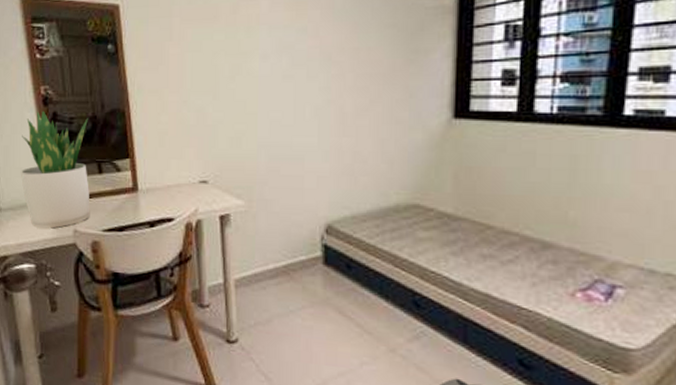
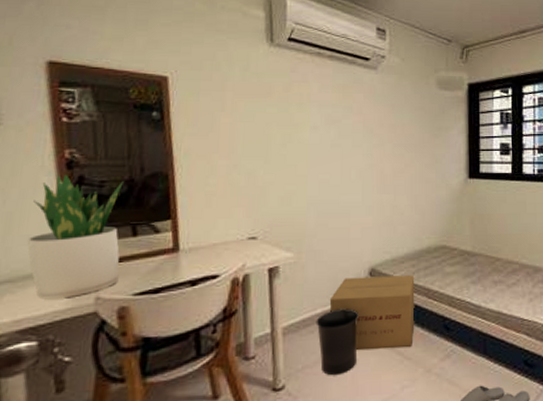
waste bin: none [268,266,314,337] -> present [316,308,360,375]
box: none [281,233,379,320] -> present [329,275,415,351]

